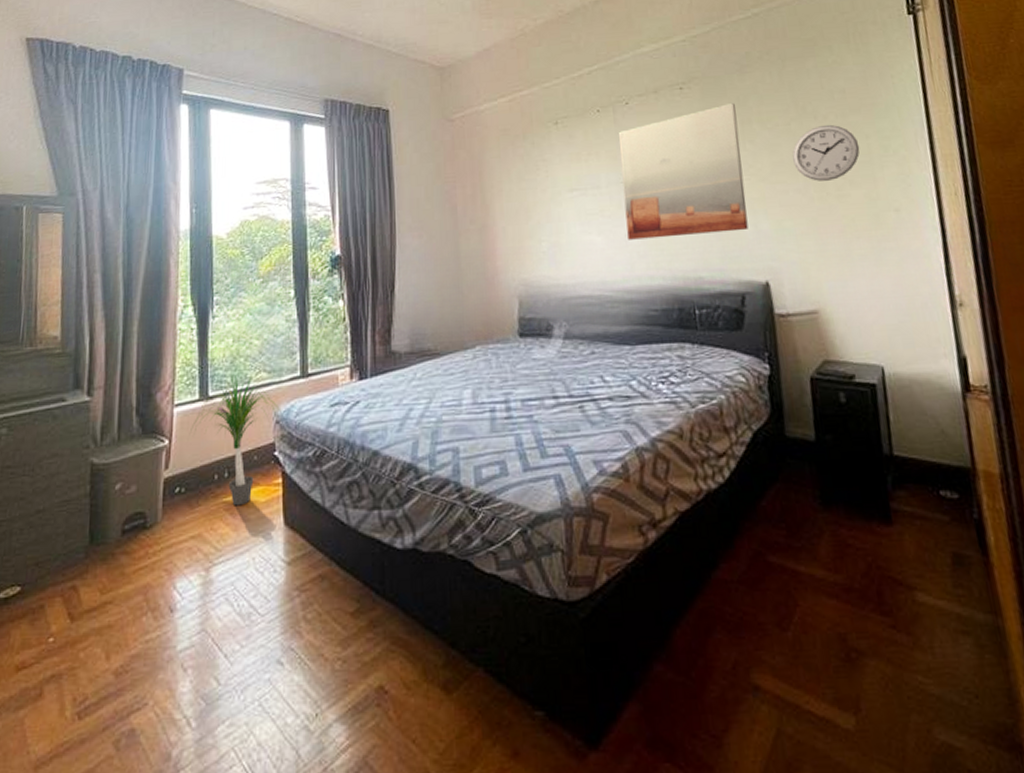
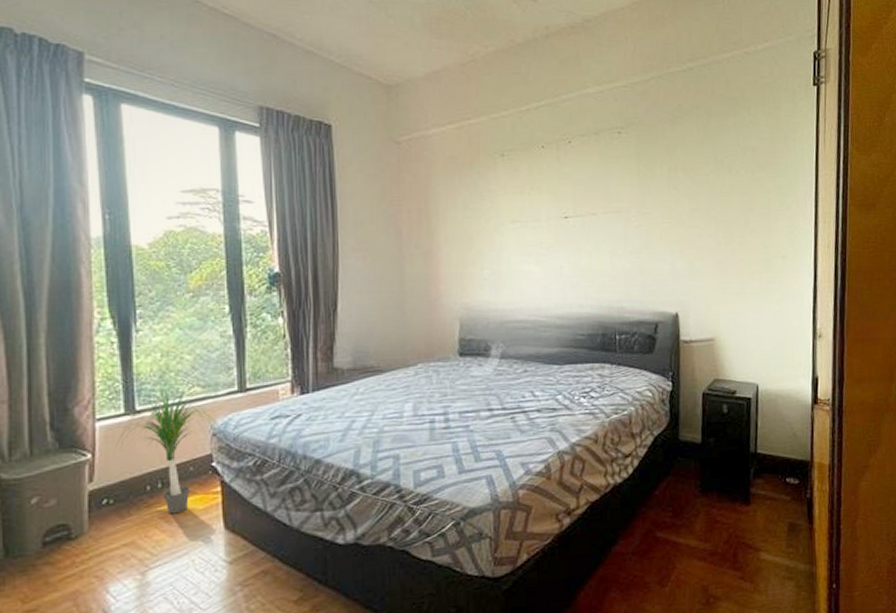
wall art: present [618,103,748,240] -> none [560,151,666,271]
wall clock: present [792,124,860,181] -> none [707,178,762,228]

